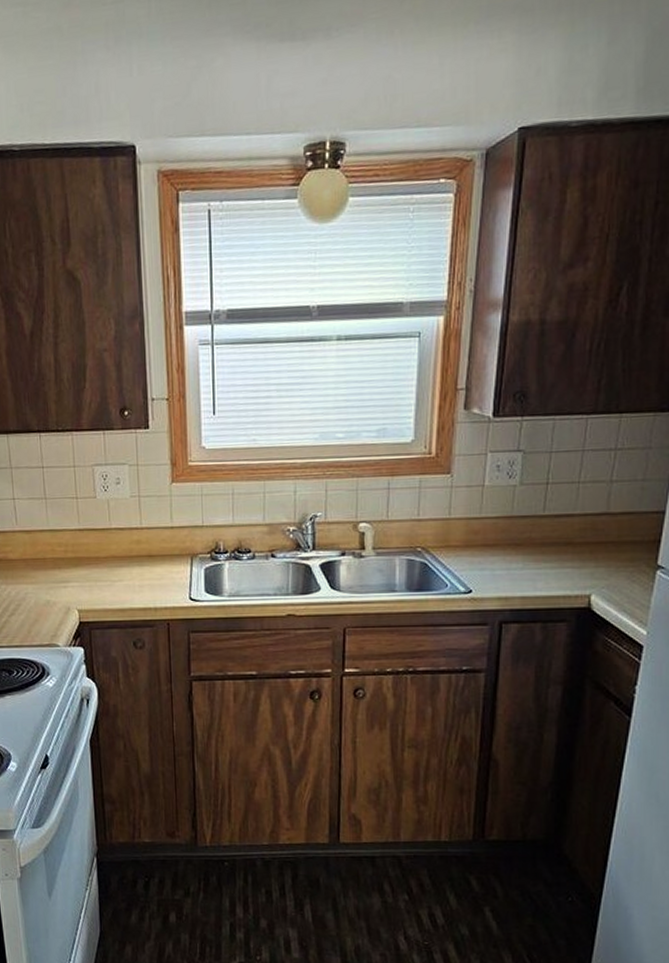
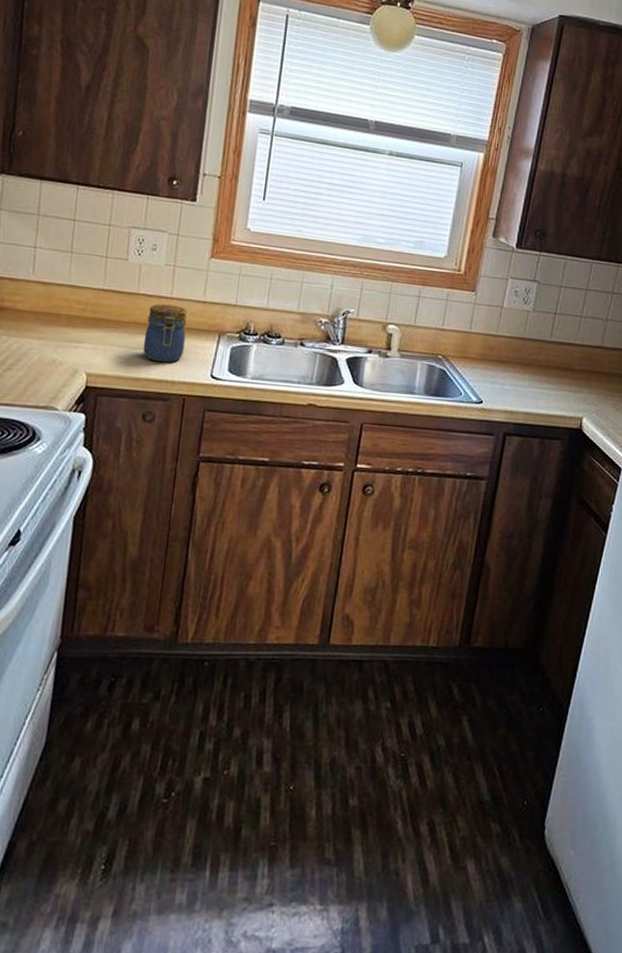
jar: none [122,535,161,591] -> present [142,304,187,363]

